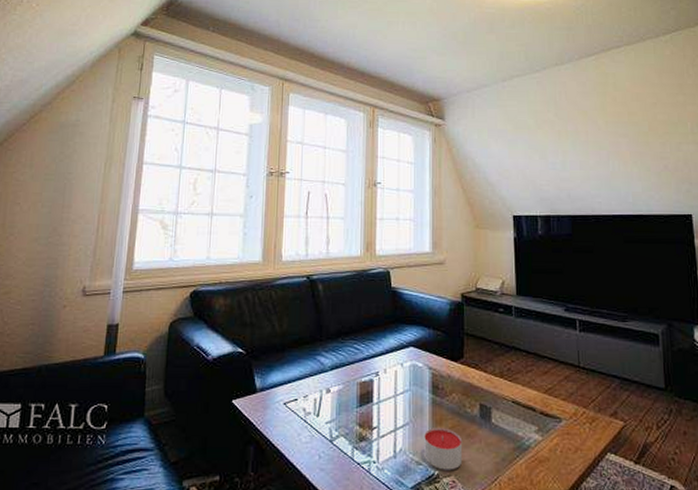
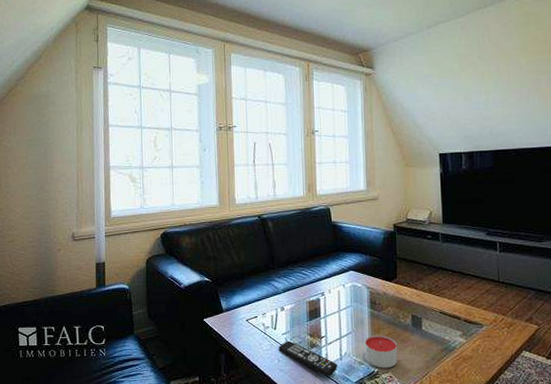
remote control: none [320,431,391,480] -> present [278,340,338,377]

